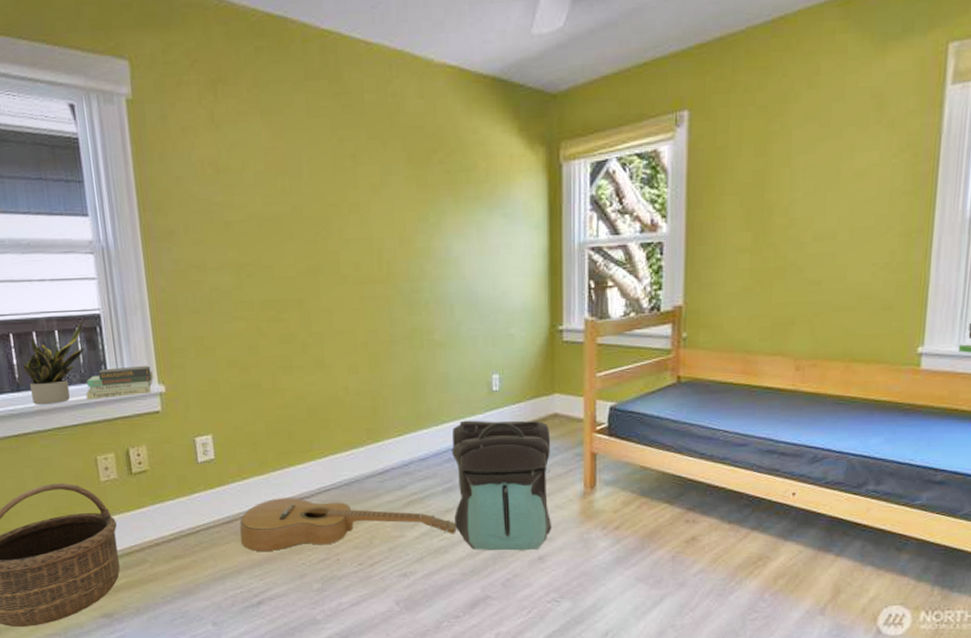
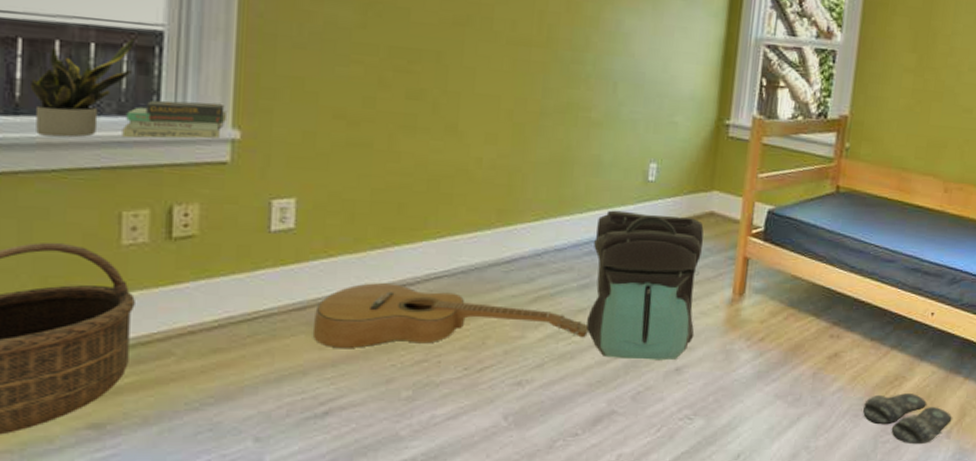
slippers: none [728,573,825,621] -> present [863,393,952,444]

